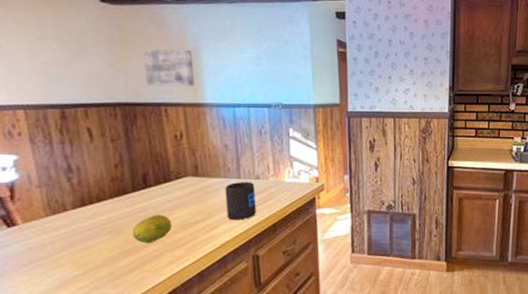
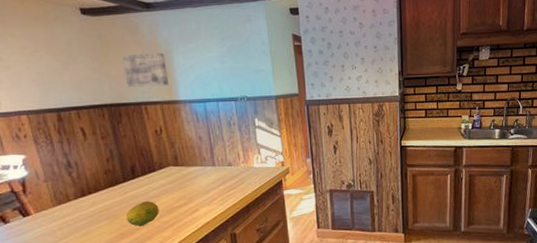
mug: present [225,181,256,221] -> none [202,168,231,204]

